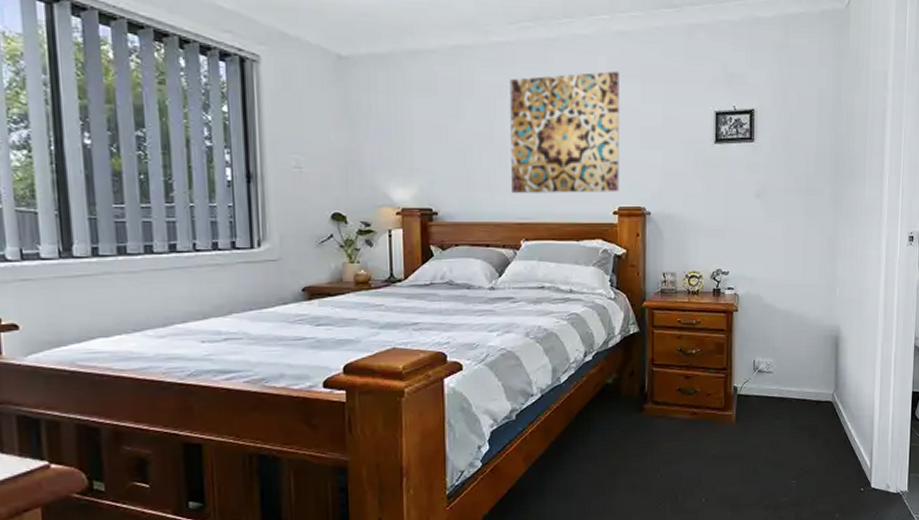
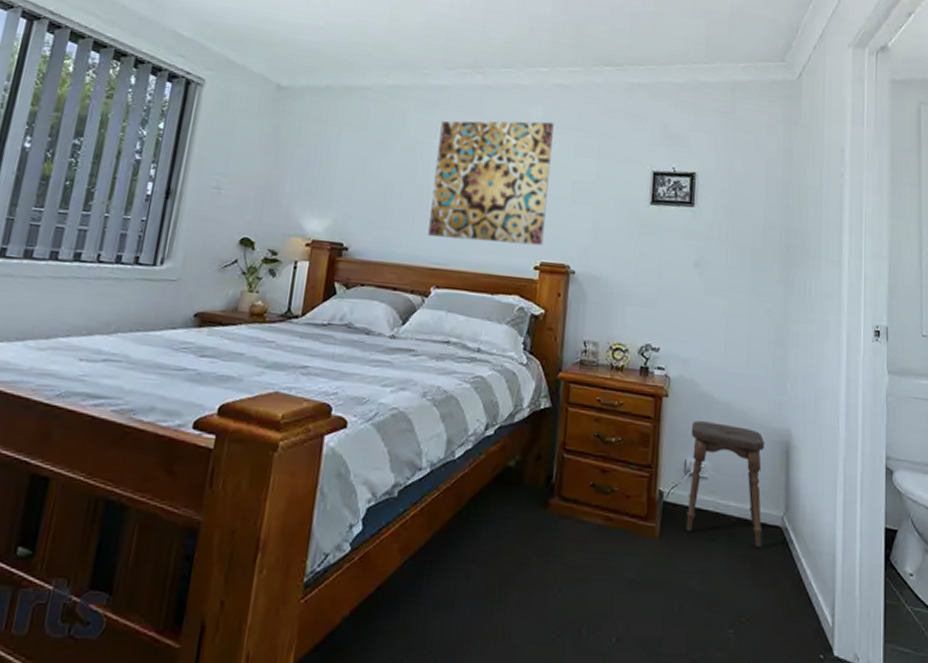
stool: none [756,327,819,419] -> present [686,421,765,547]

